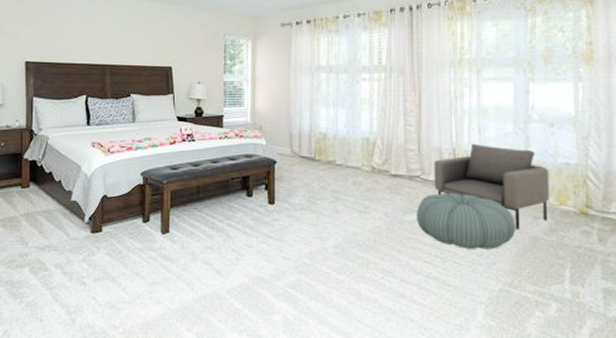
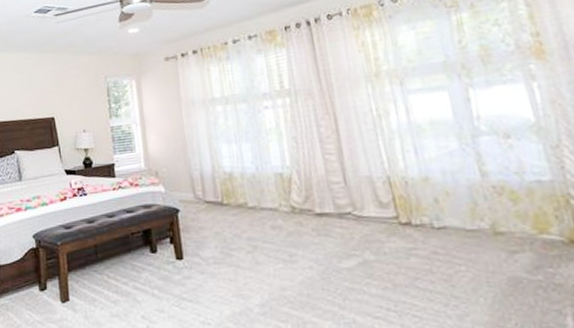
pouf: present [417,192,516,250] -> none [354,229,487,298]
armchair: present [434,143,550,230] -> none [366,167,527,270]

